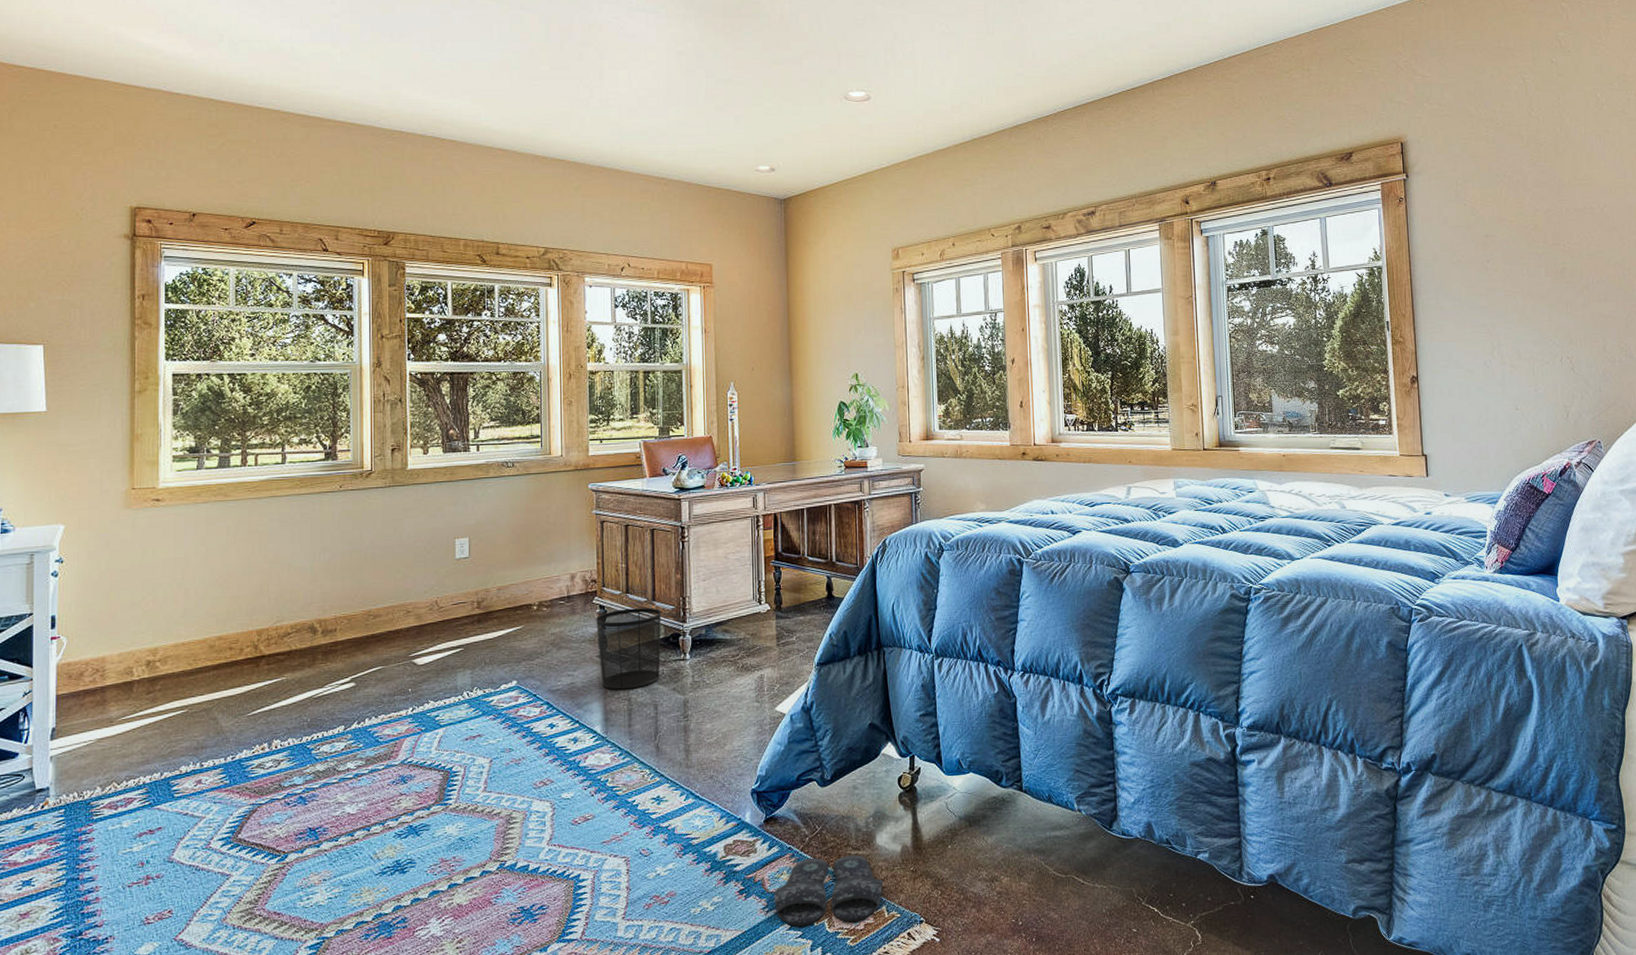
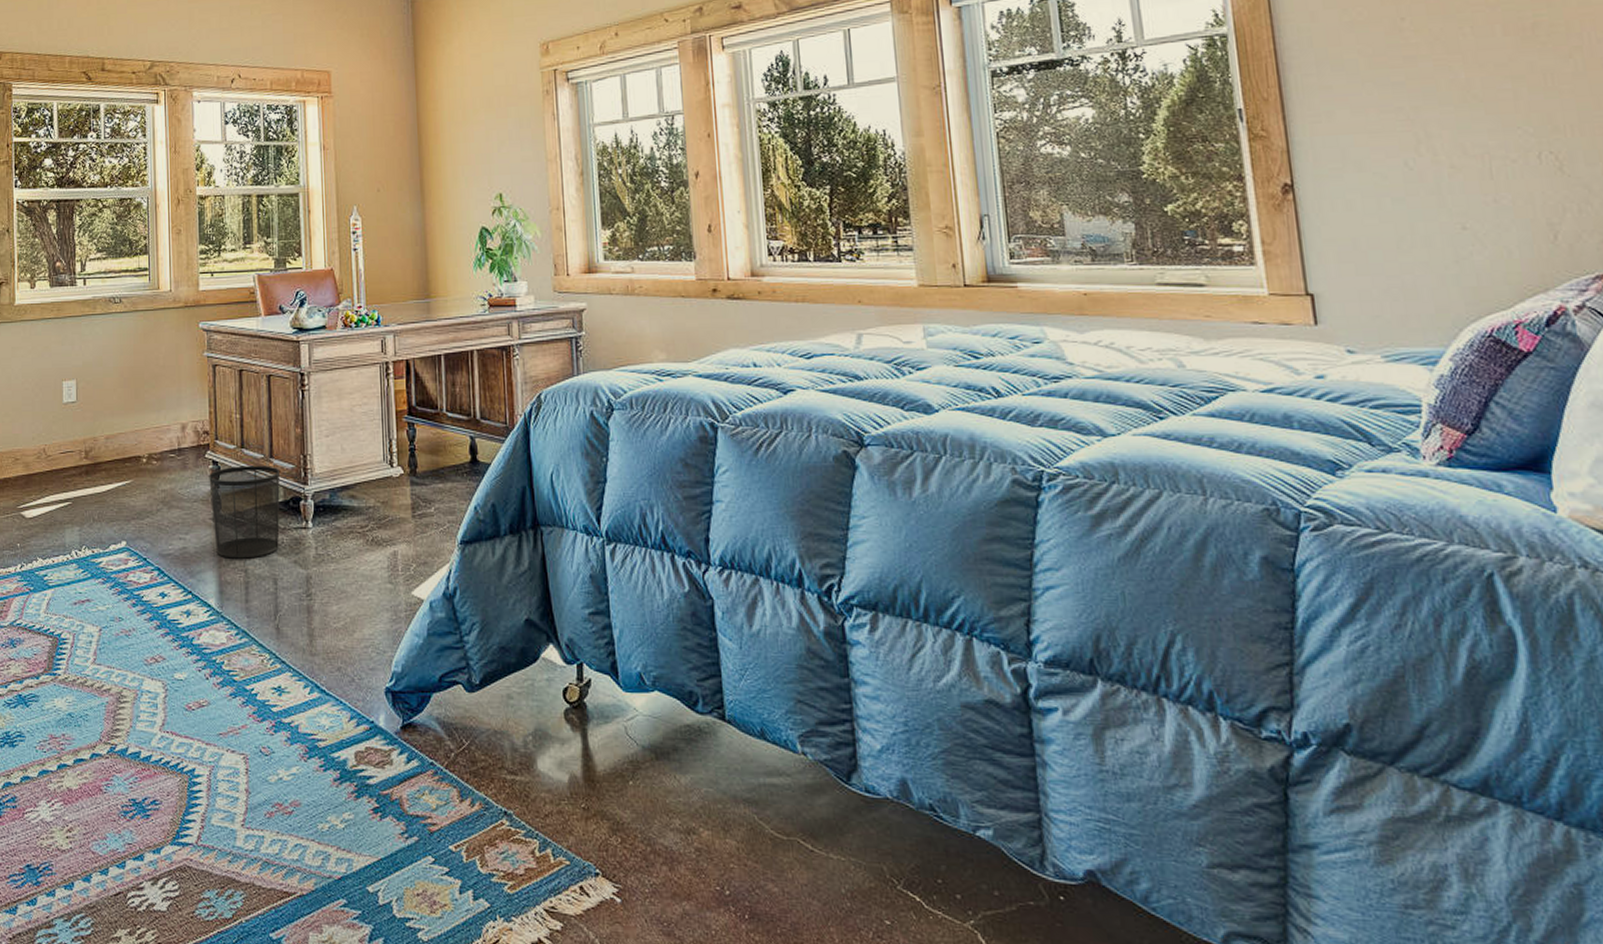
slippers: present [775,854,884,927] -> none [415,778,548,865]

